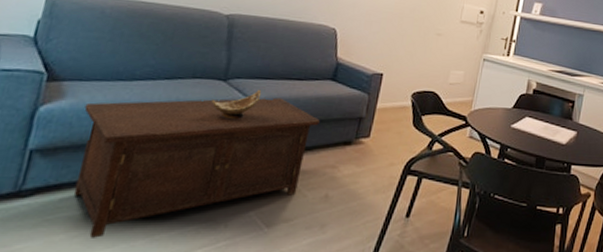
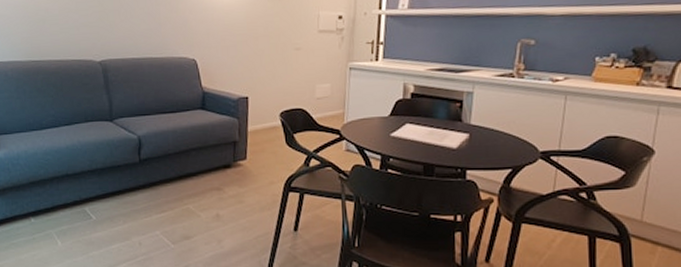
cabinet: present [73,97,320,238] -> none [14,131,198,256]
decorative bowl: present [211,89,262,119] -> none [105,125,144,154]

